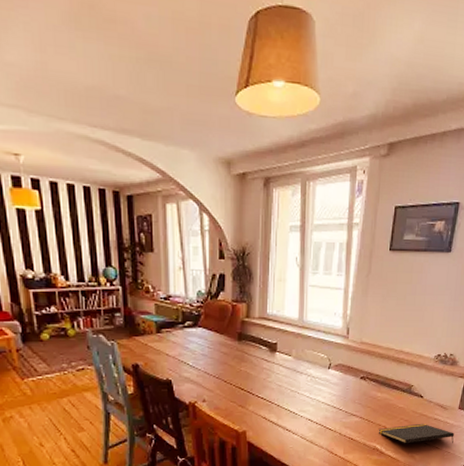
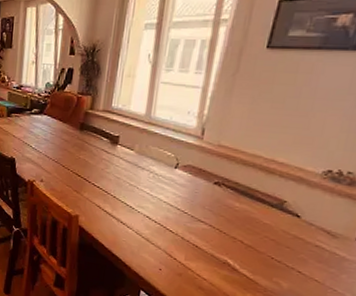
notepad: present [378,423,454,444] -> none [231,242,346,281]

